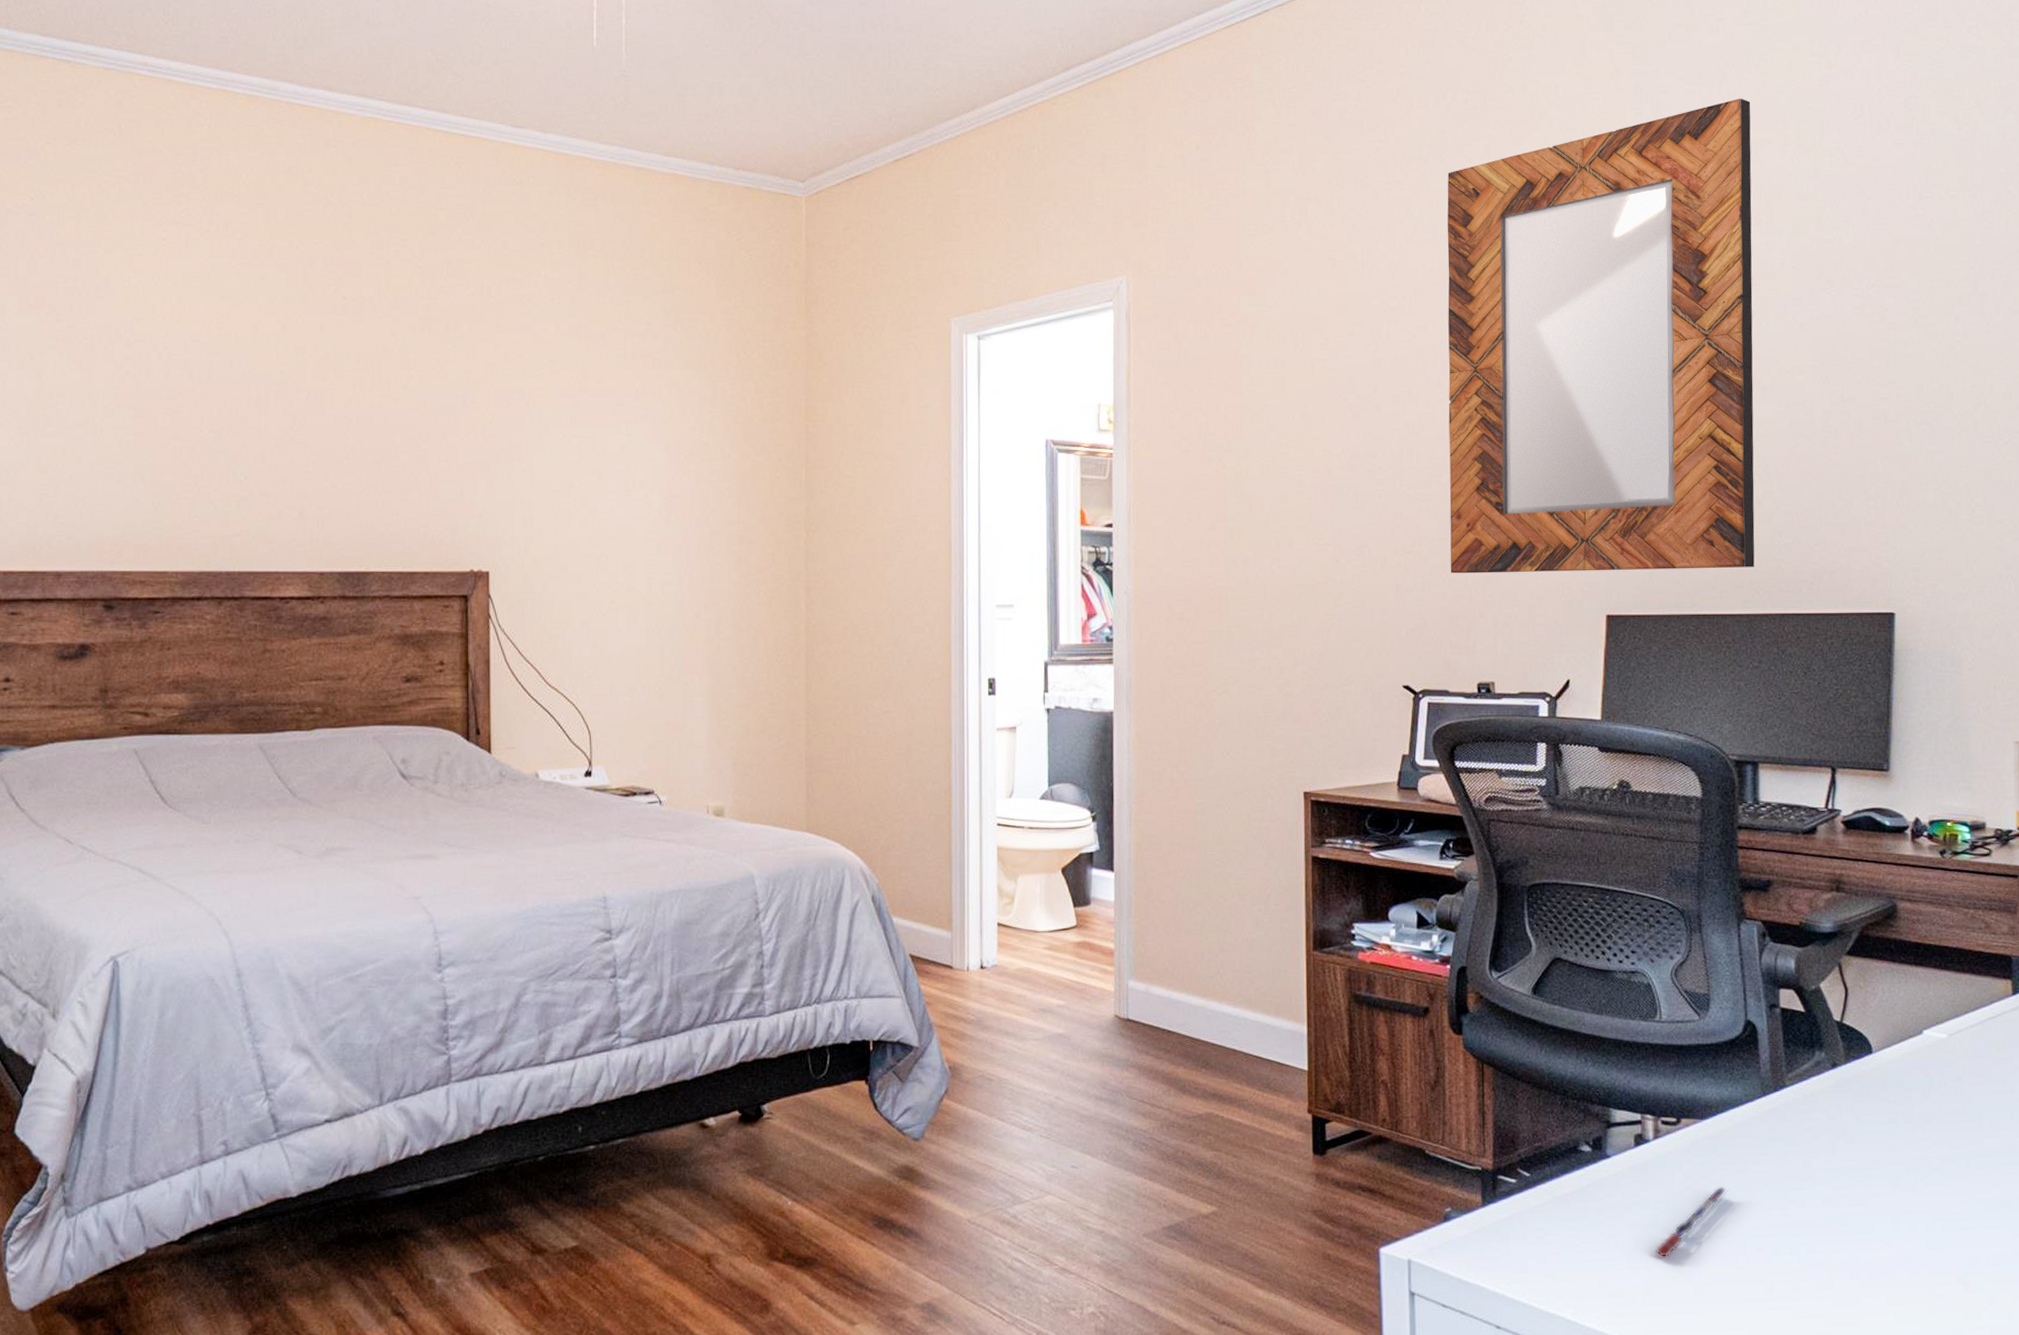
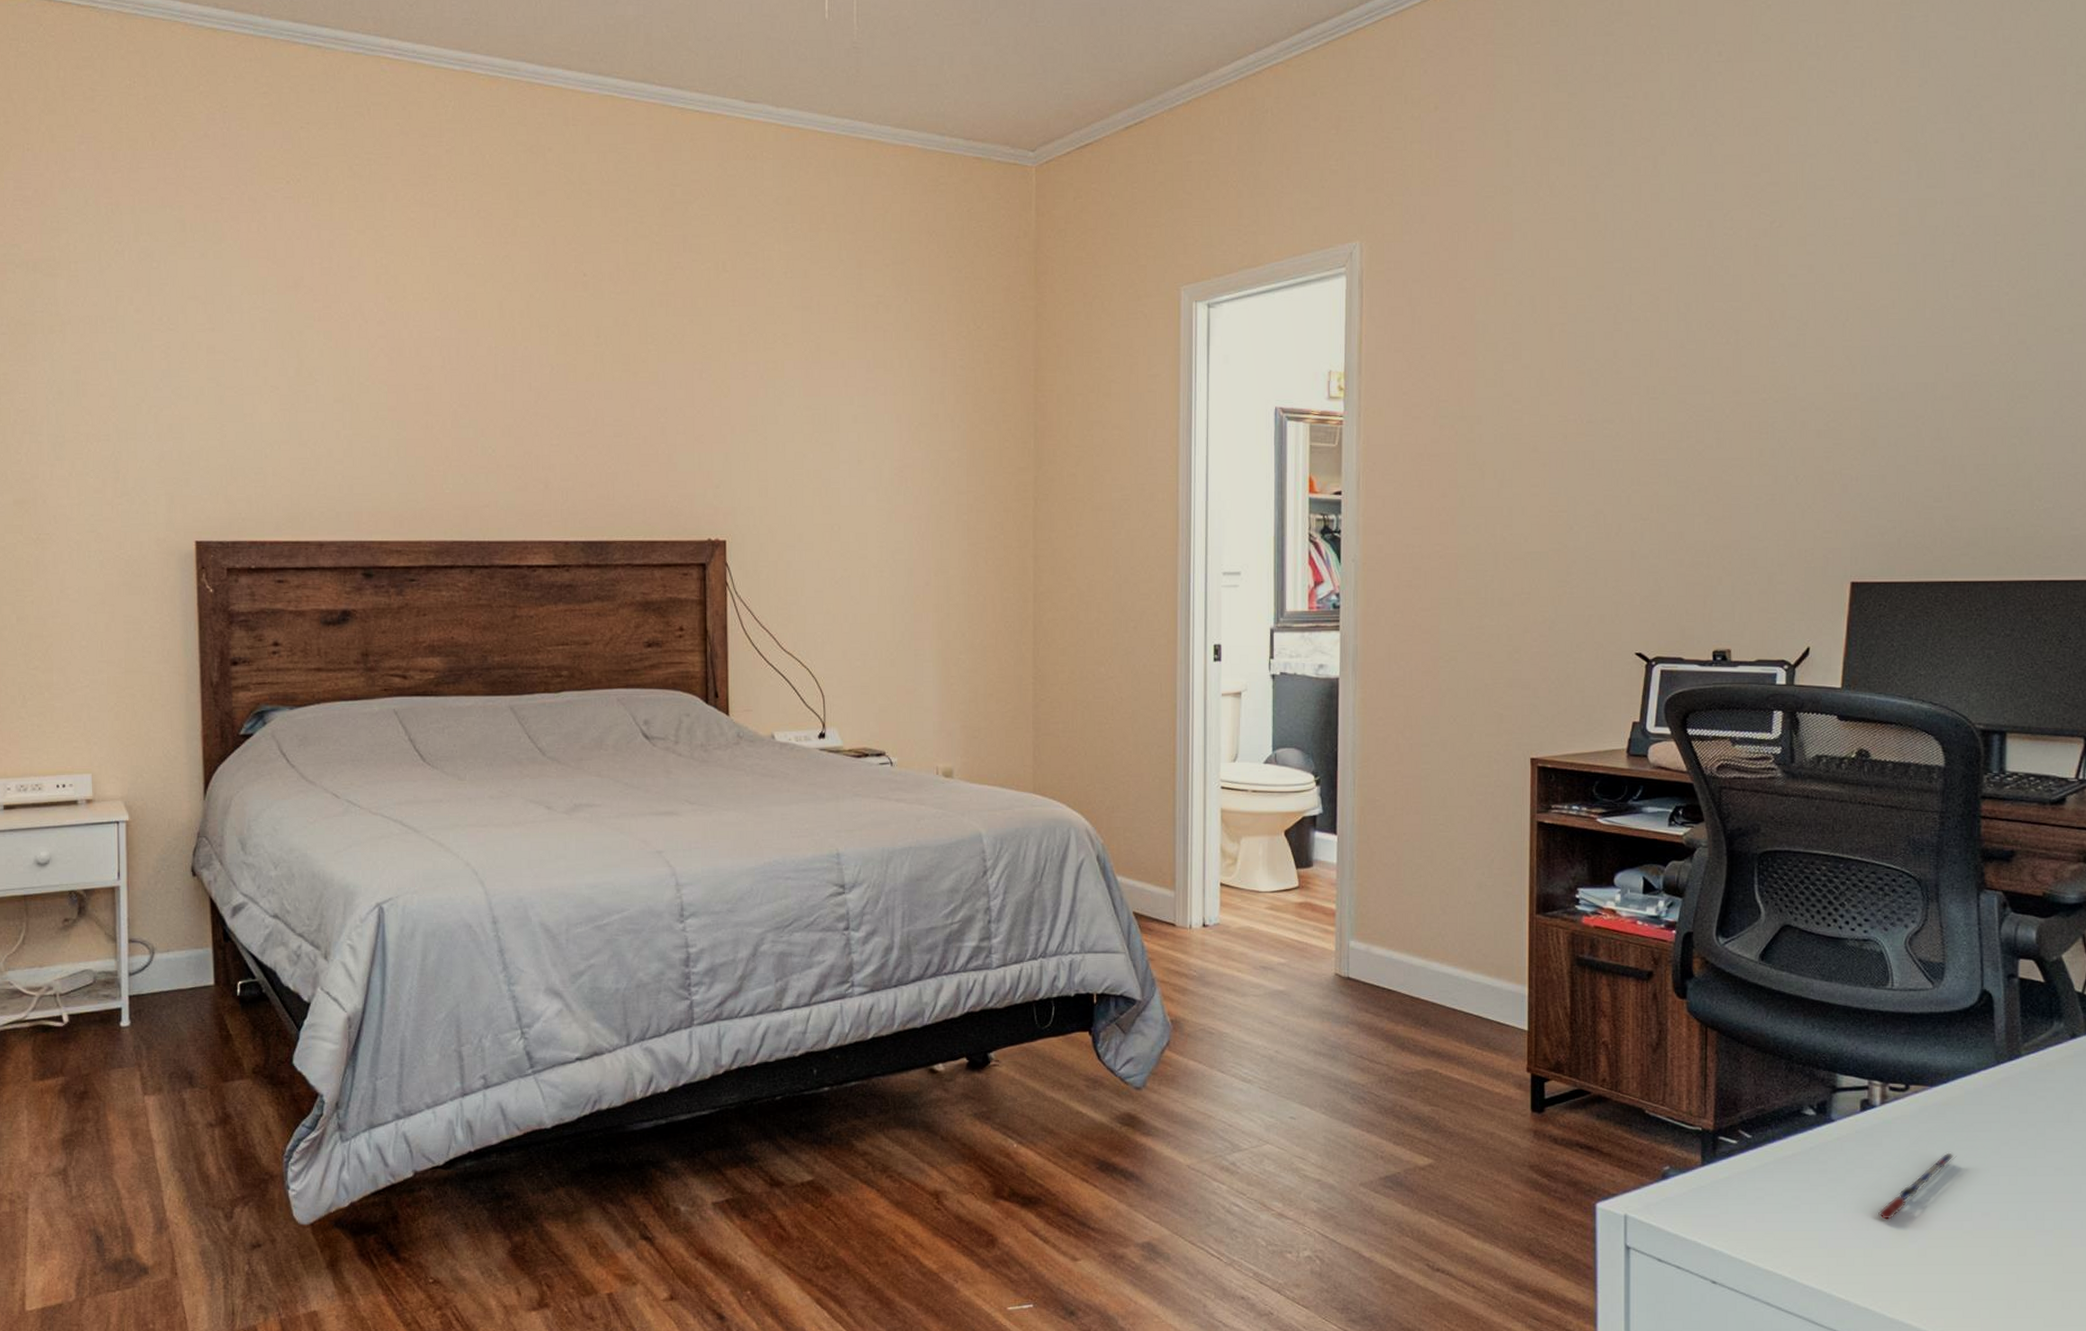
home mirror: present [1447,98,1755,574] -> none [1688,43,2028,540]

